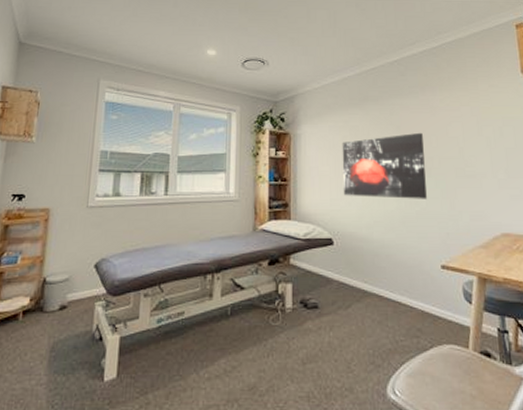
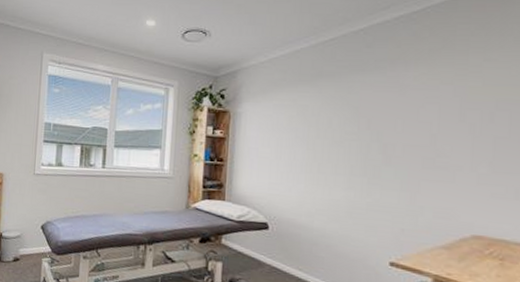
wall art: present [342,132,427,199] -> none [283,115,386,190]

